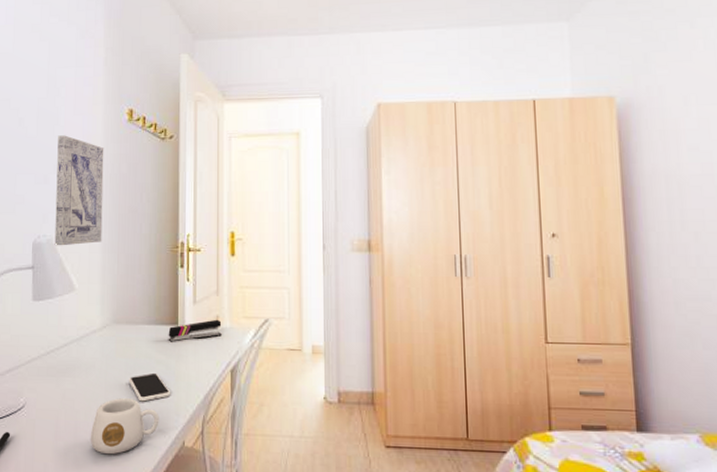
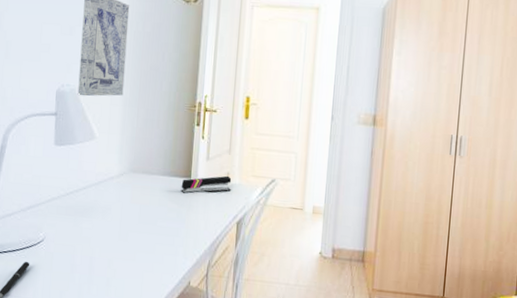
mug: present [90,398,159,455] -> none [103,239,168,289]
smartphone: present [128,372,171,402] -> none [142,219,181,245]

